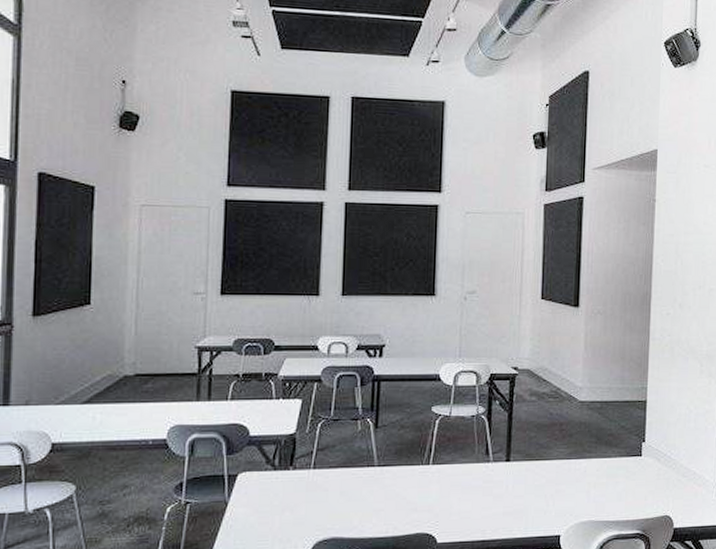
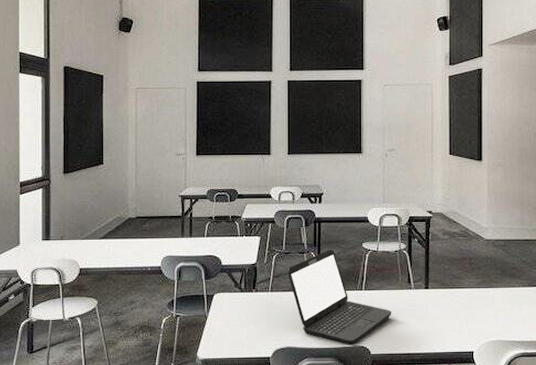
laptop: none [336,414,465,532] -> present [288,249,392,344]

